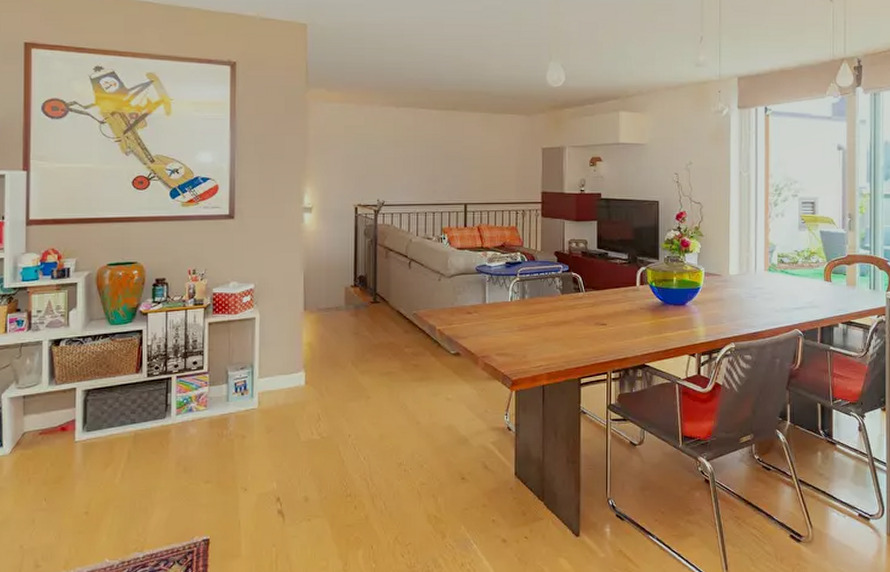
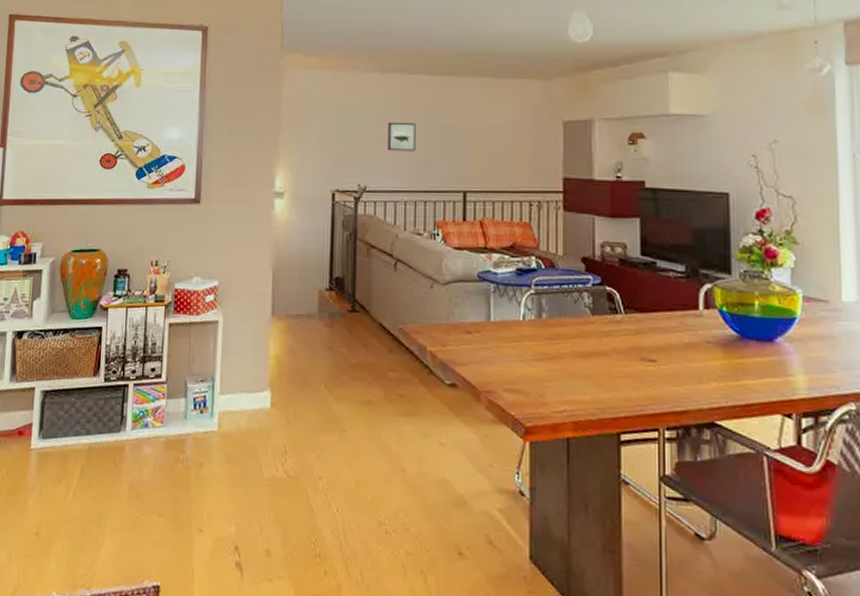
wall art: none [402,148,426,172] -> present [388,122,416,152]

